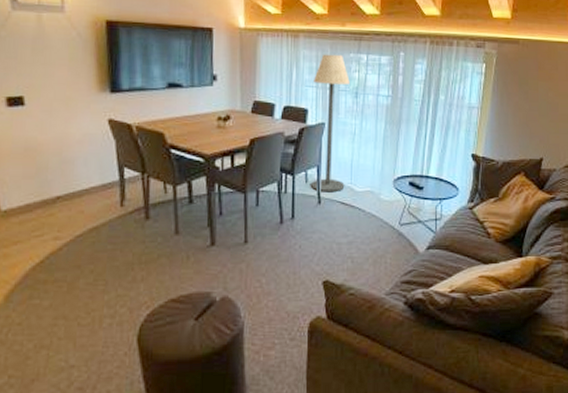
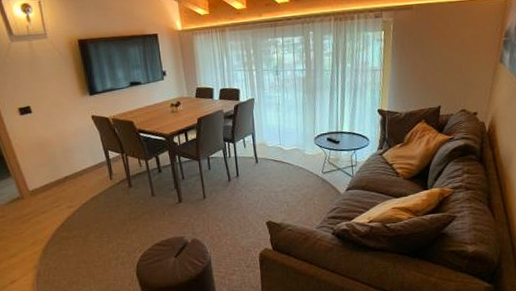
floor lamp: present [311,54,350,193] -> none [241,41,276,154]

